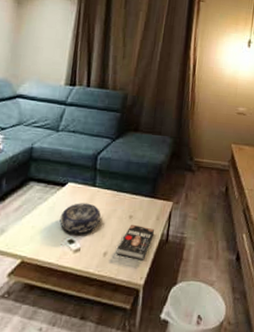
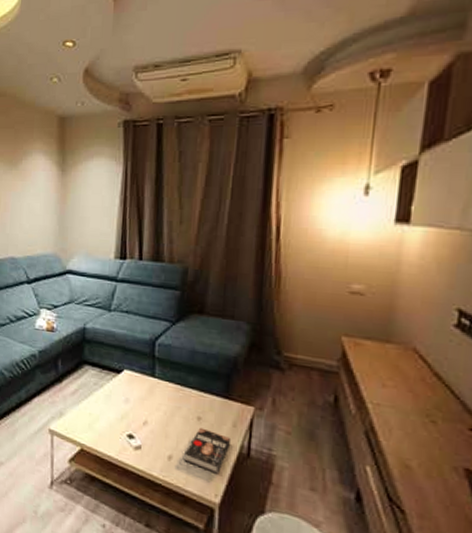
decorative bowl: present [59,203,102,234] -> none [117,394,164,429]

